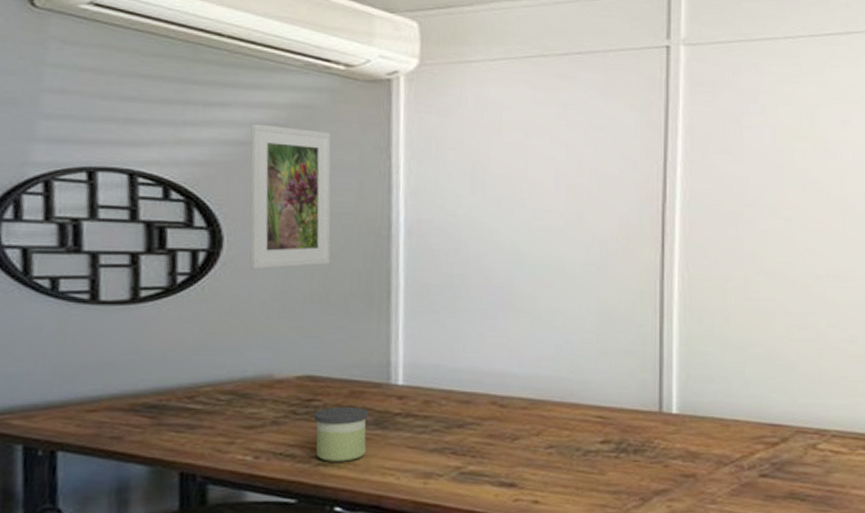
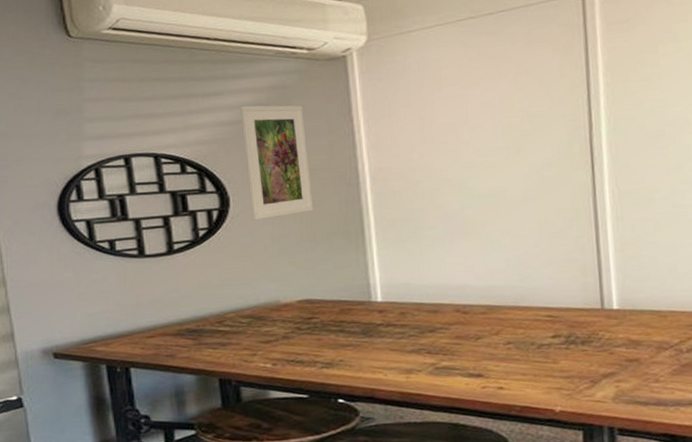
candle: present [314,406,369,462] -> none [314,321,358,365]

